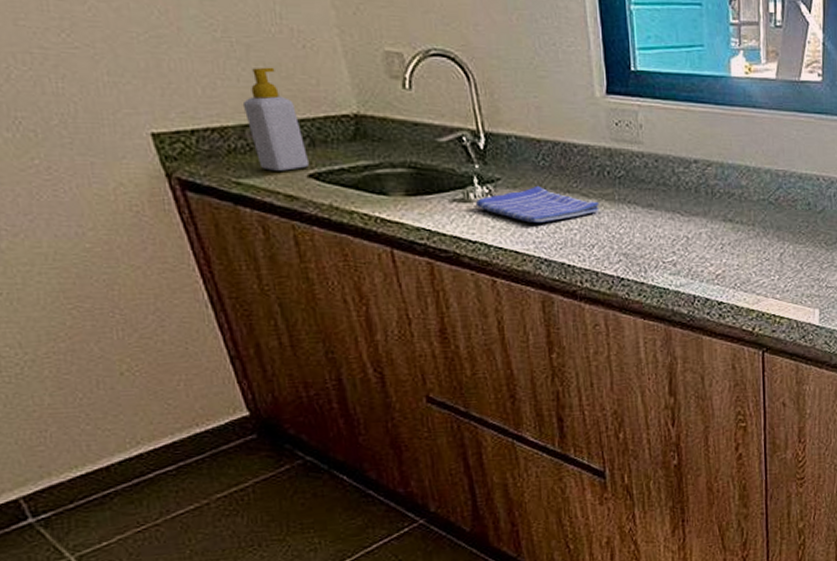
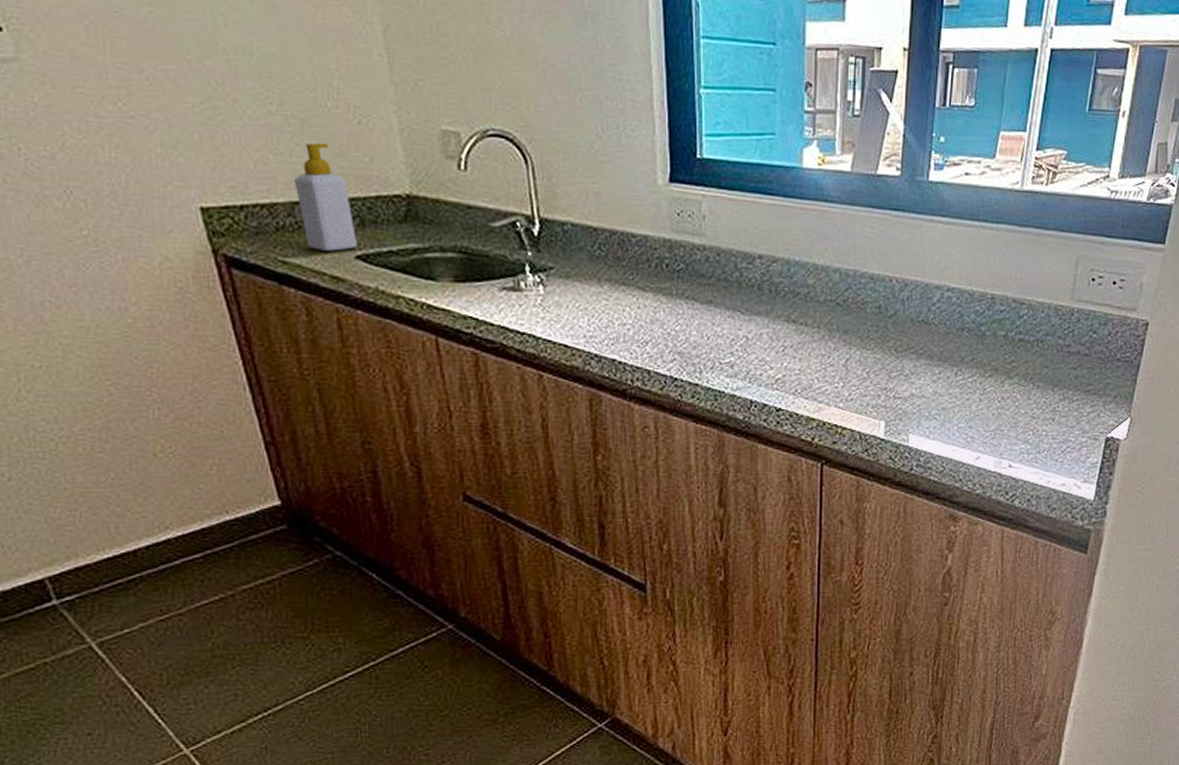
dish towel: present [475,185,600,223] -> none [526,276,655,316]

